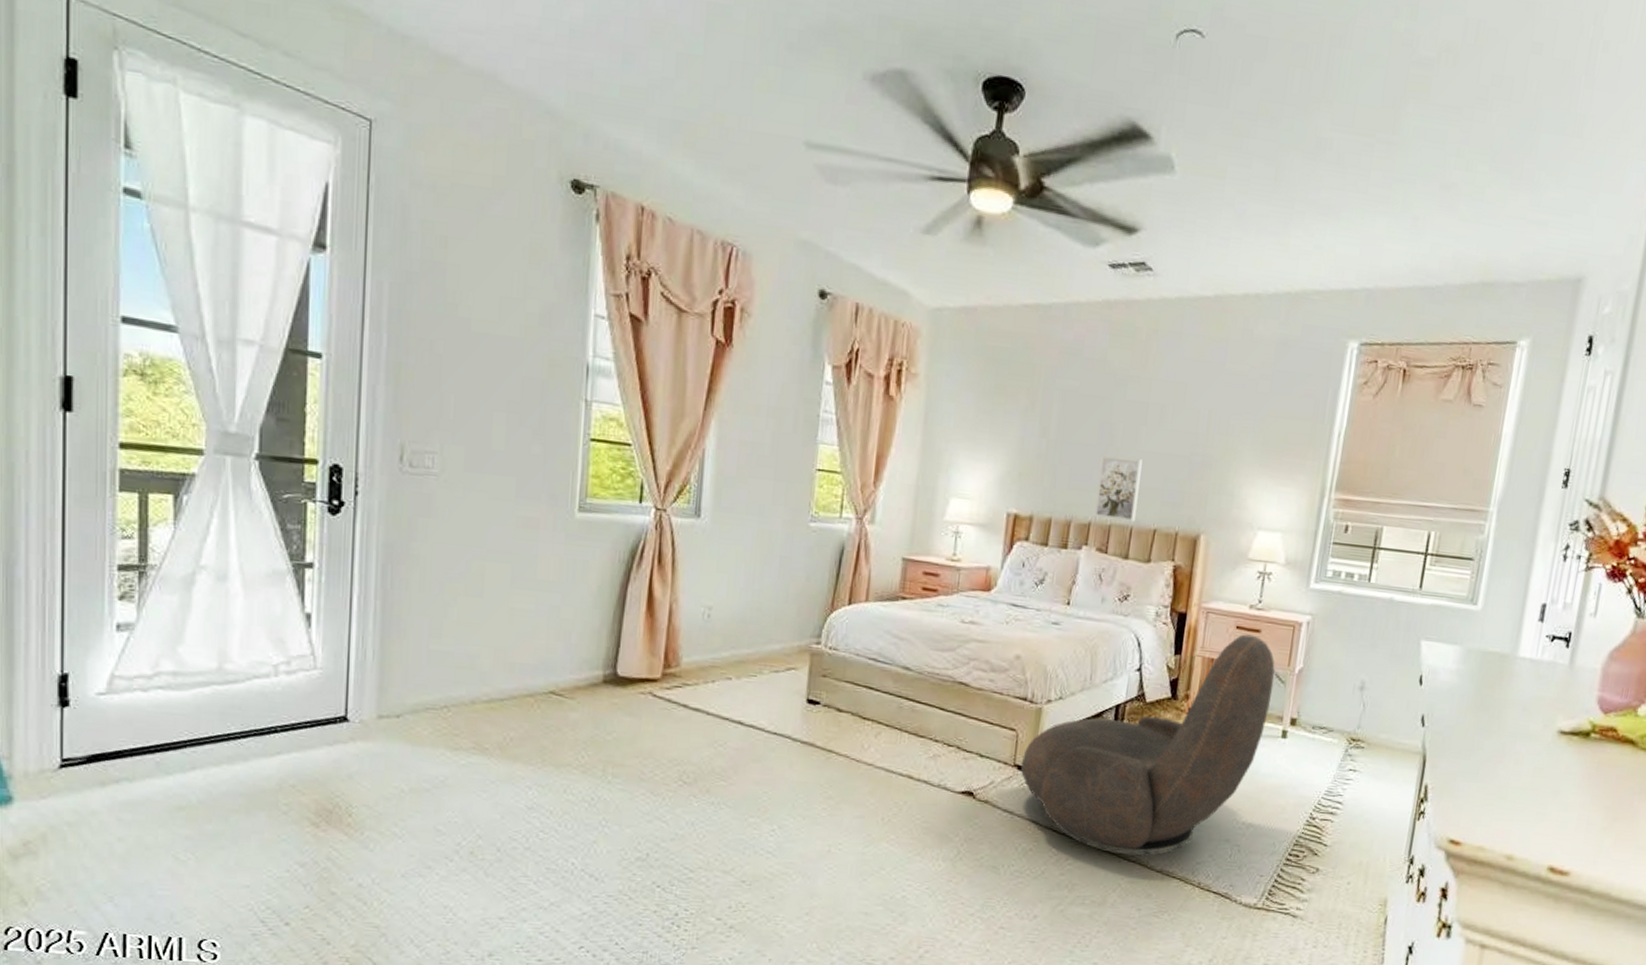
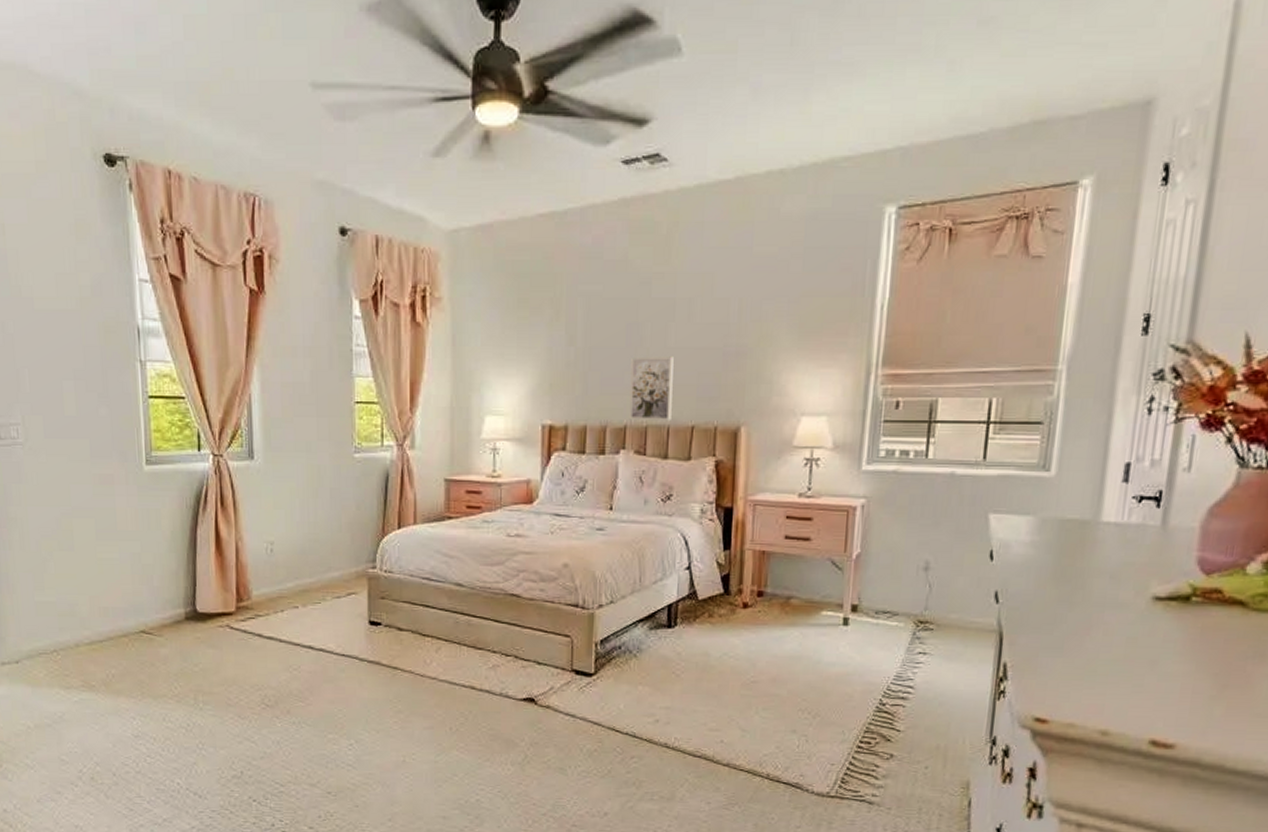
armchair: present [1020,634,1275,856] -> none [578,523,831,751]

